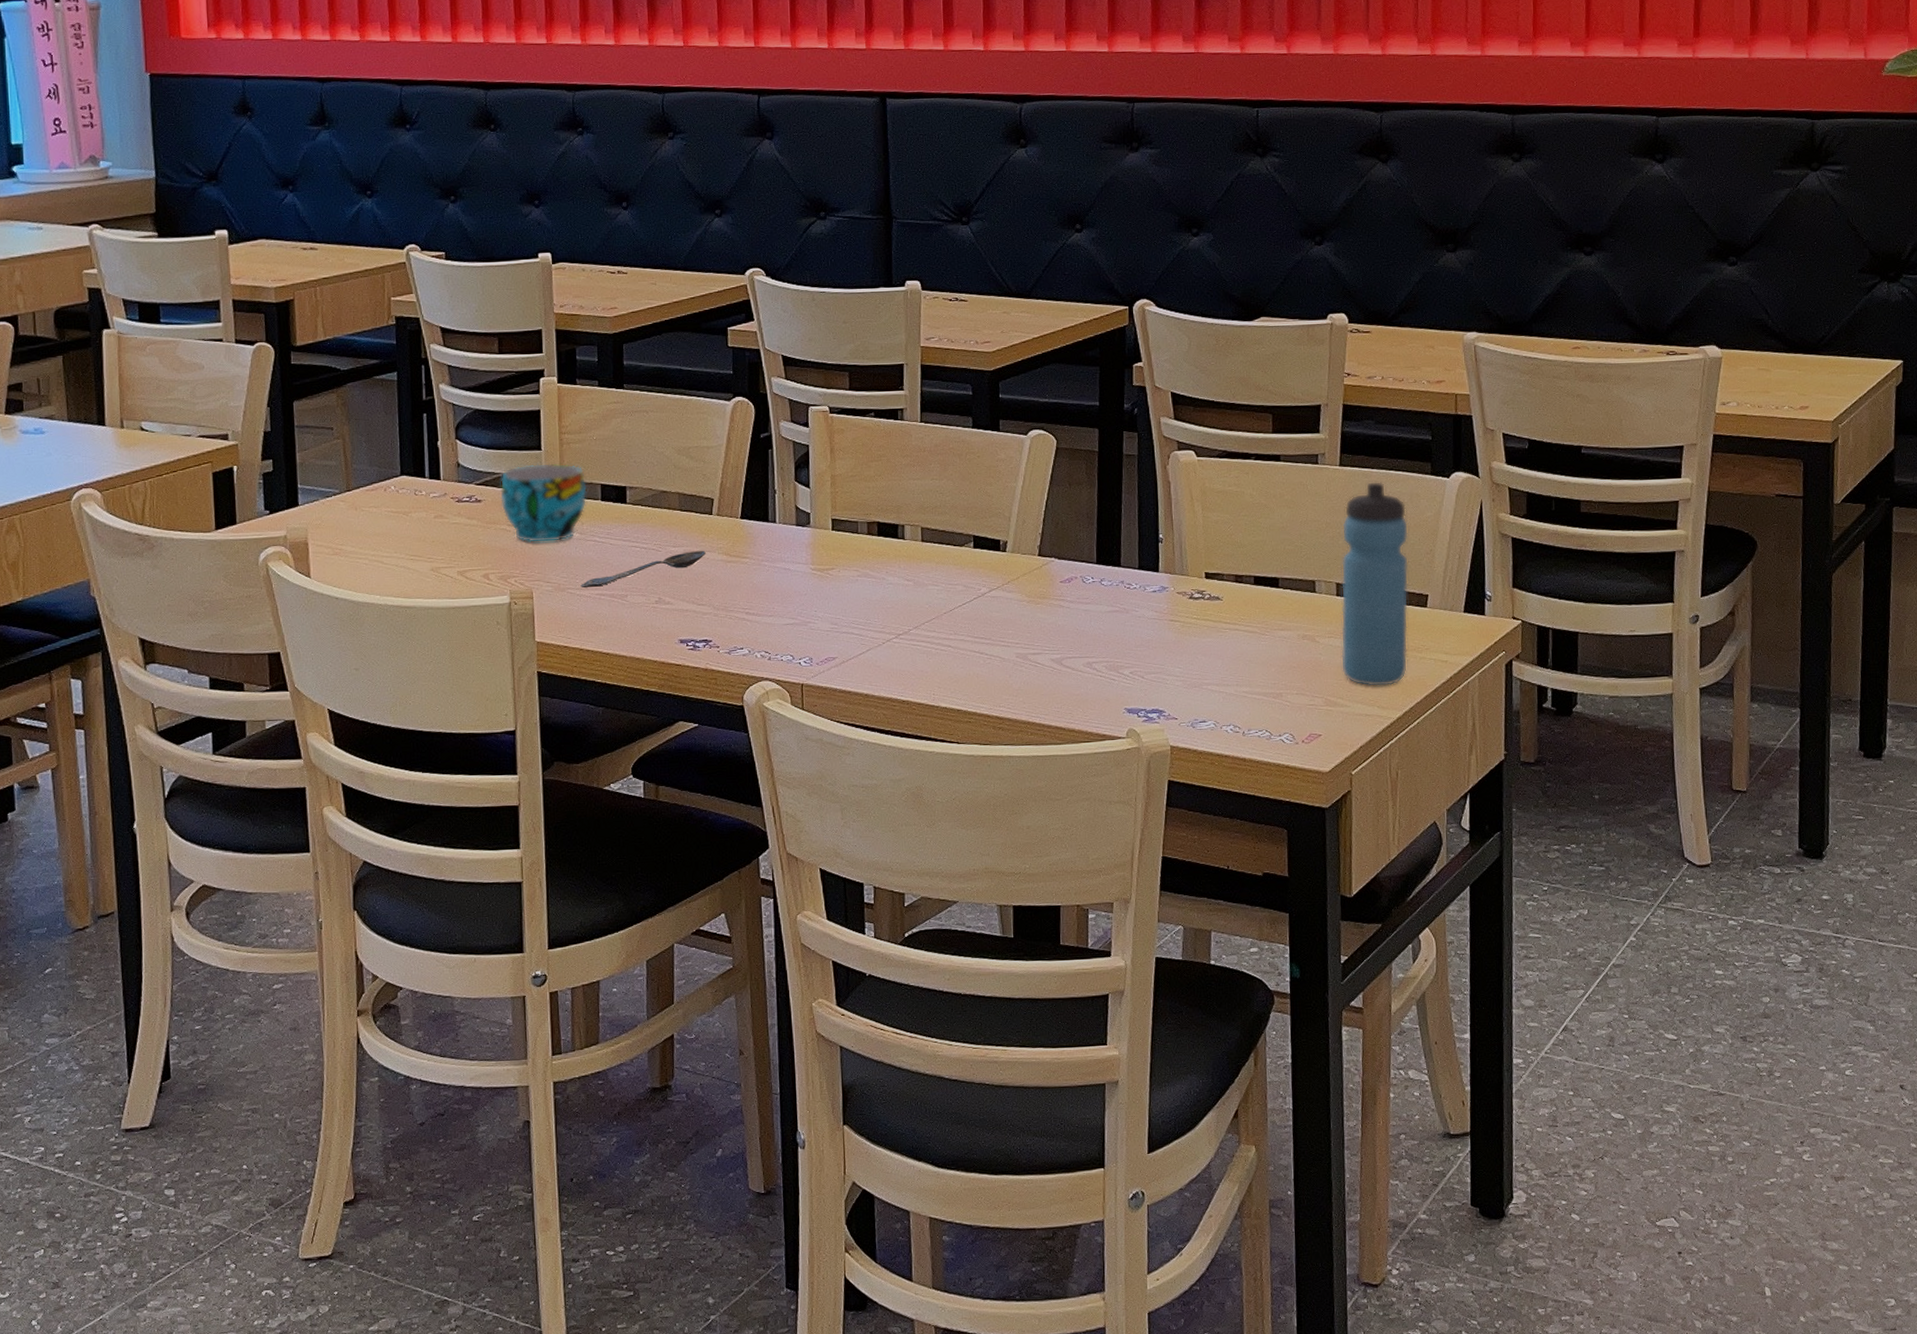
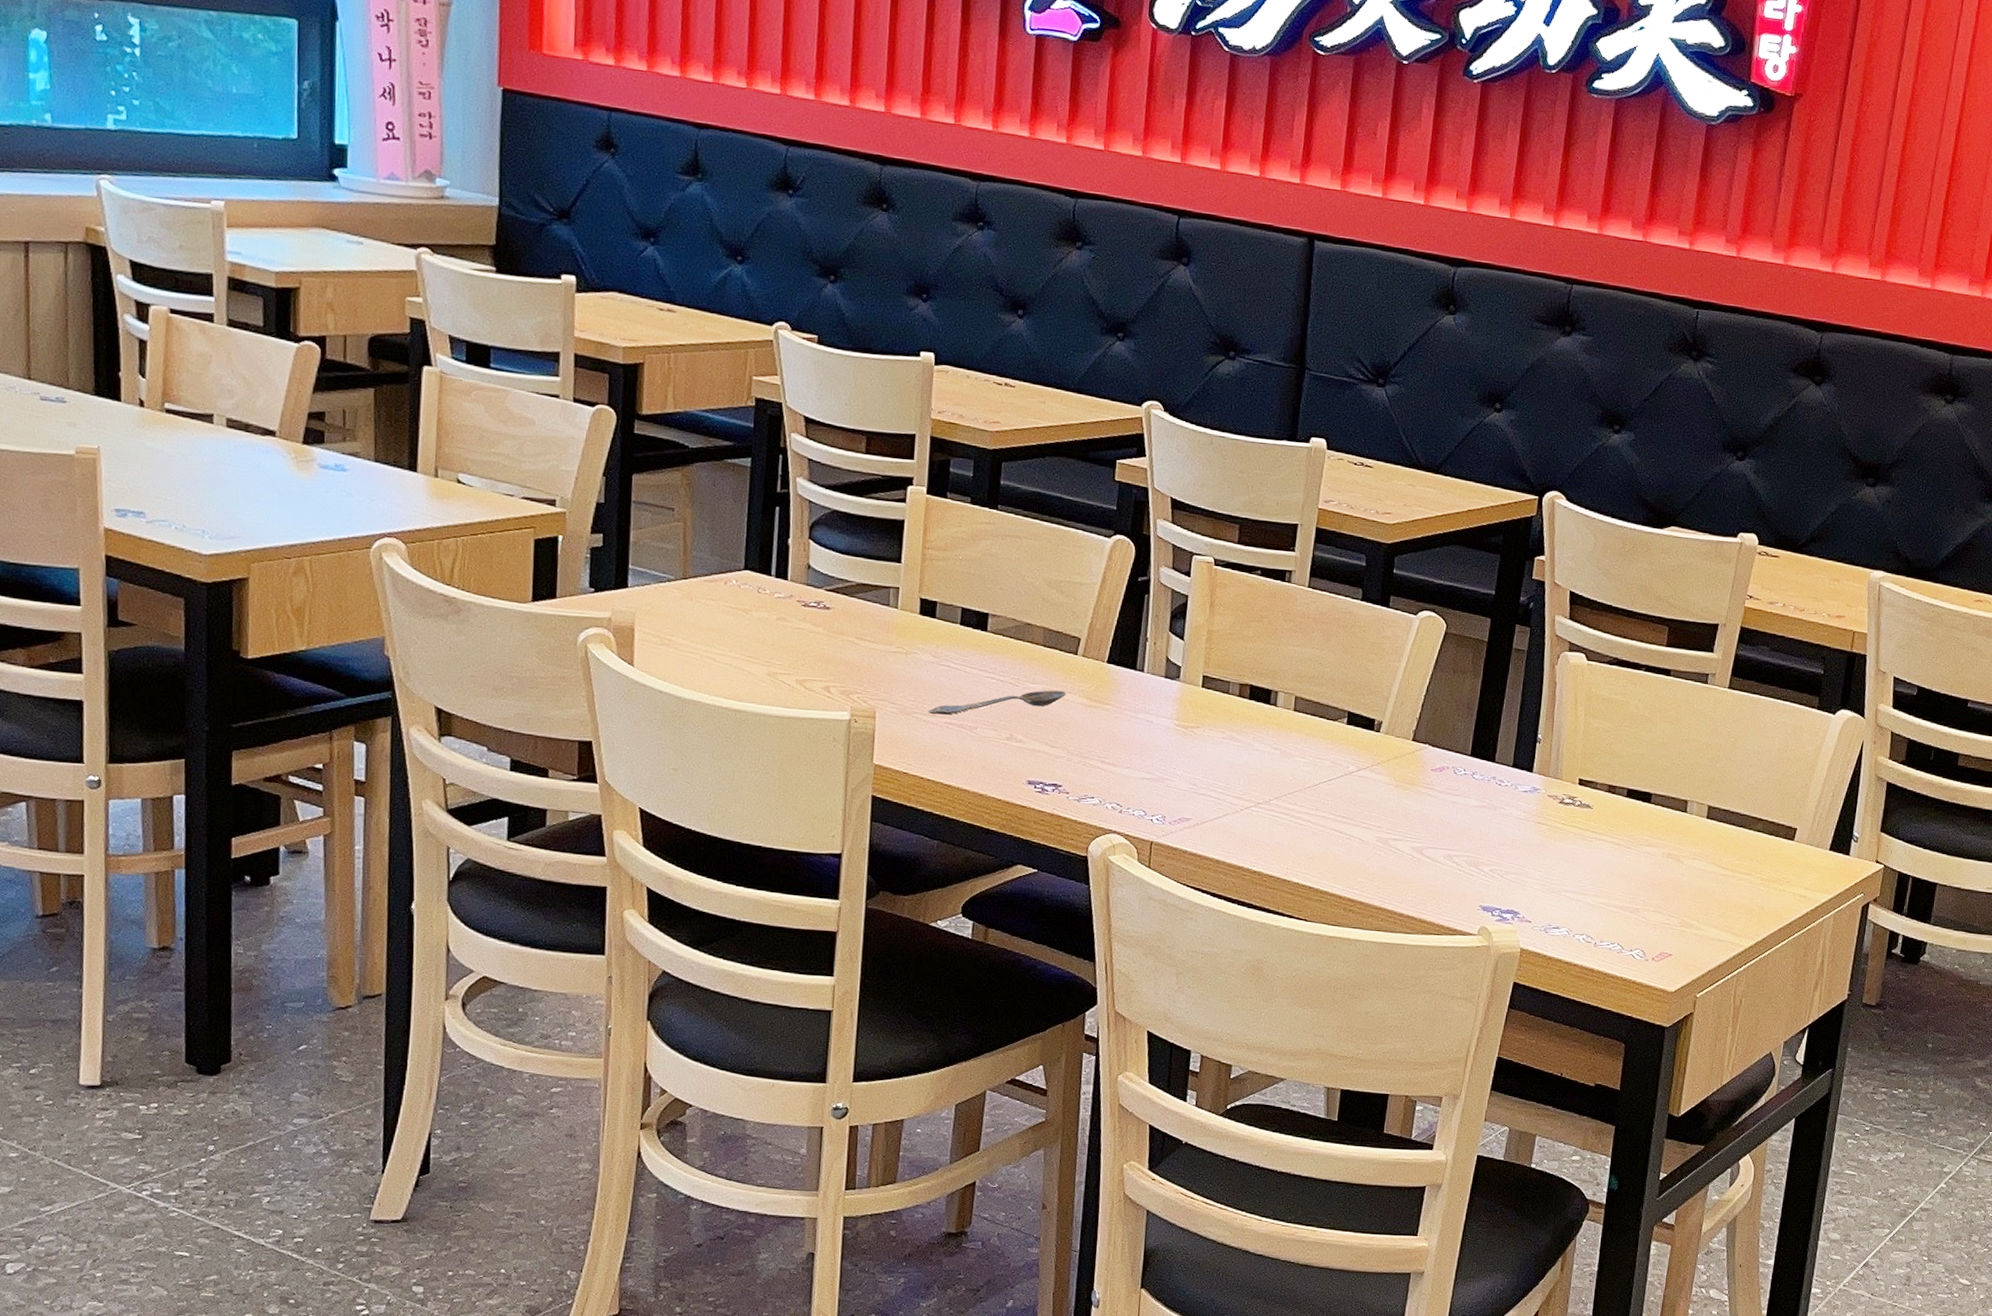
cup: present [500,463,587,543] -> none [851,576,946,662]
water bottle: present [1341,481,1409,687] -> none [1701,708,1788,915]

